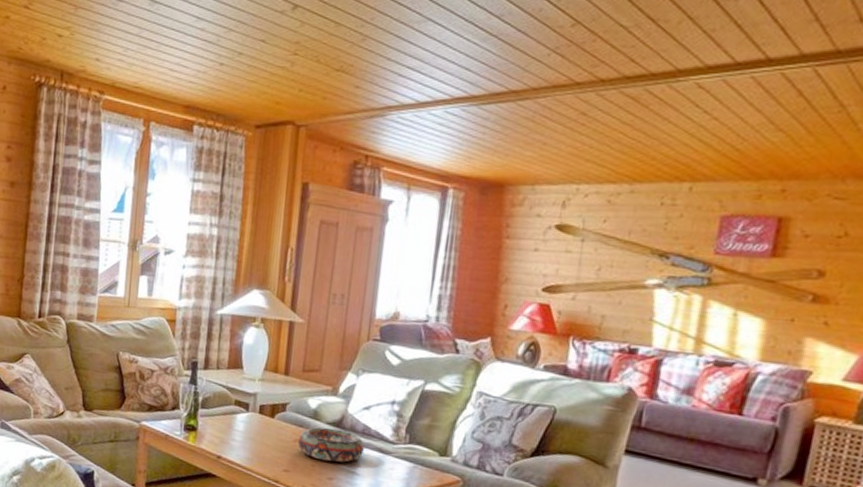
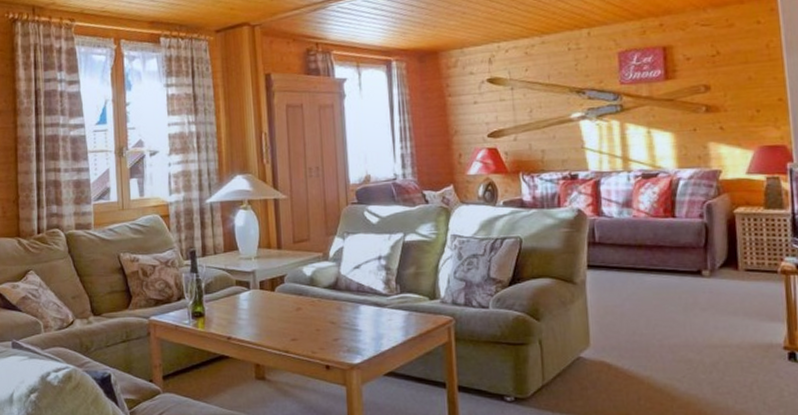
decorative bowl: present [298,427,364,463] -> none [300,291,362,324]

